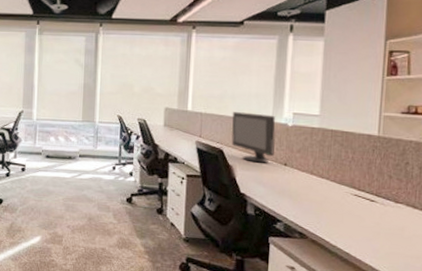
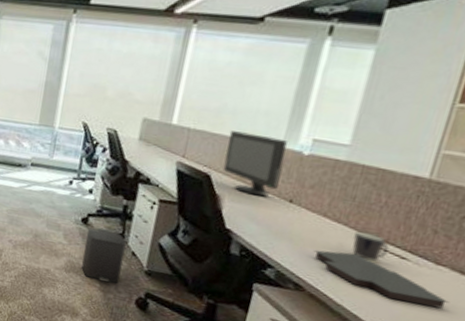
pedal bin: none [131,206,165,253] -> present [81,228,127,283]
papers: none [309,201,411,239] -> present [313,250,450,309]
mug: none [335,183,361,208] -> present [351,231,389,263]

